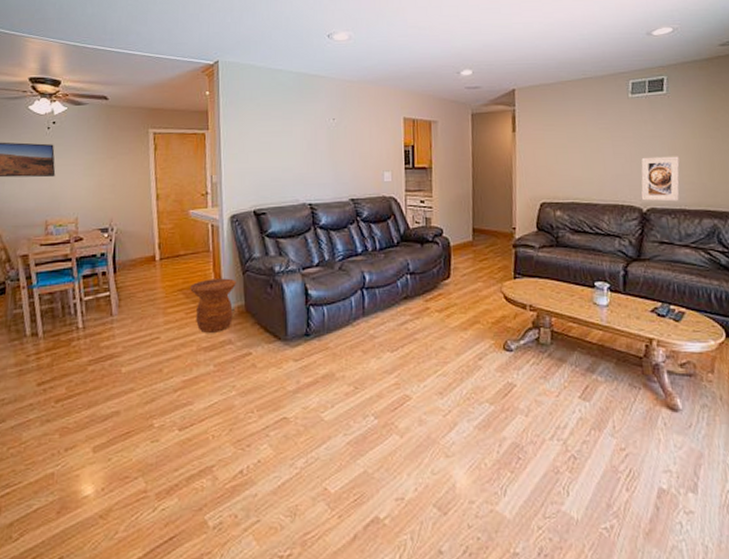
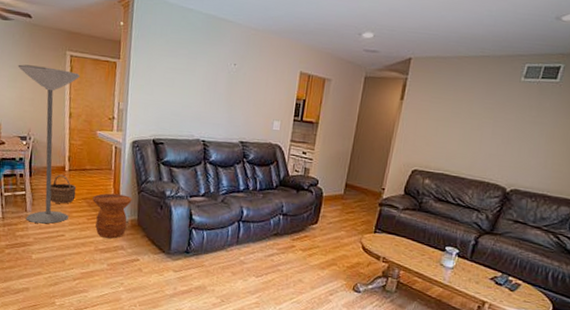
floor lamp: none [94,148,165,328] -> present [18,64,80,224]
wicker basket: none [138,266,170,300] -> present [49,174,77,204]
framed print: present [641,156,680,202] -> none [507,141,554,187]

